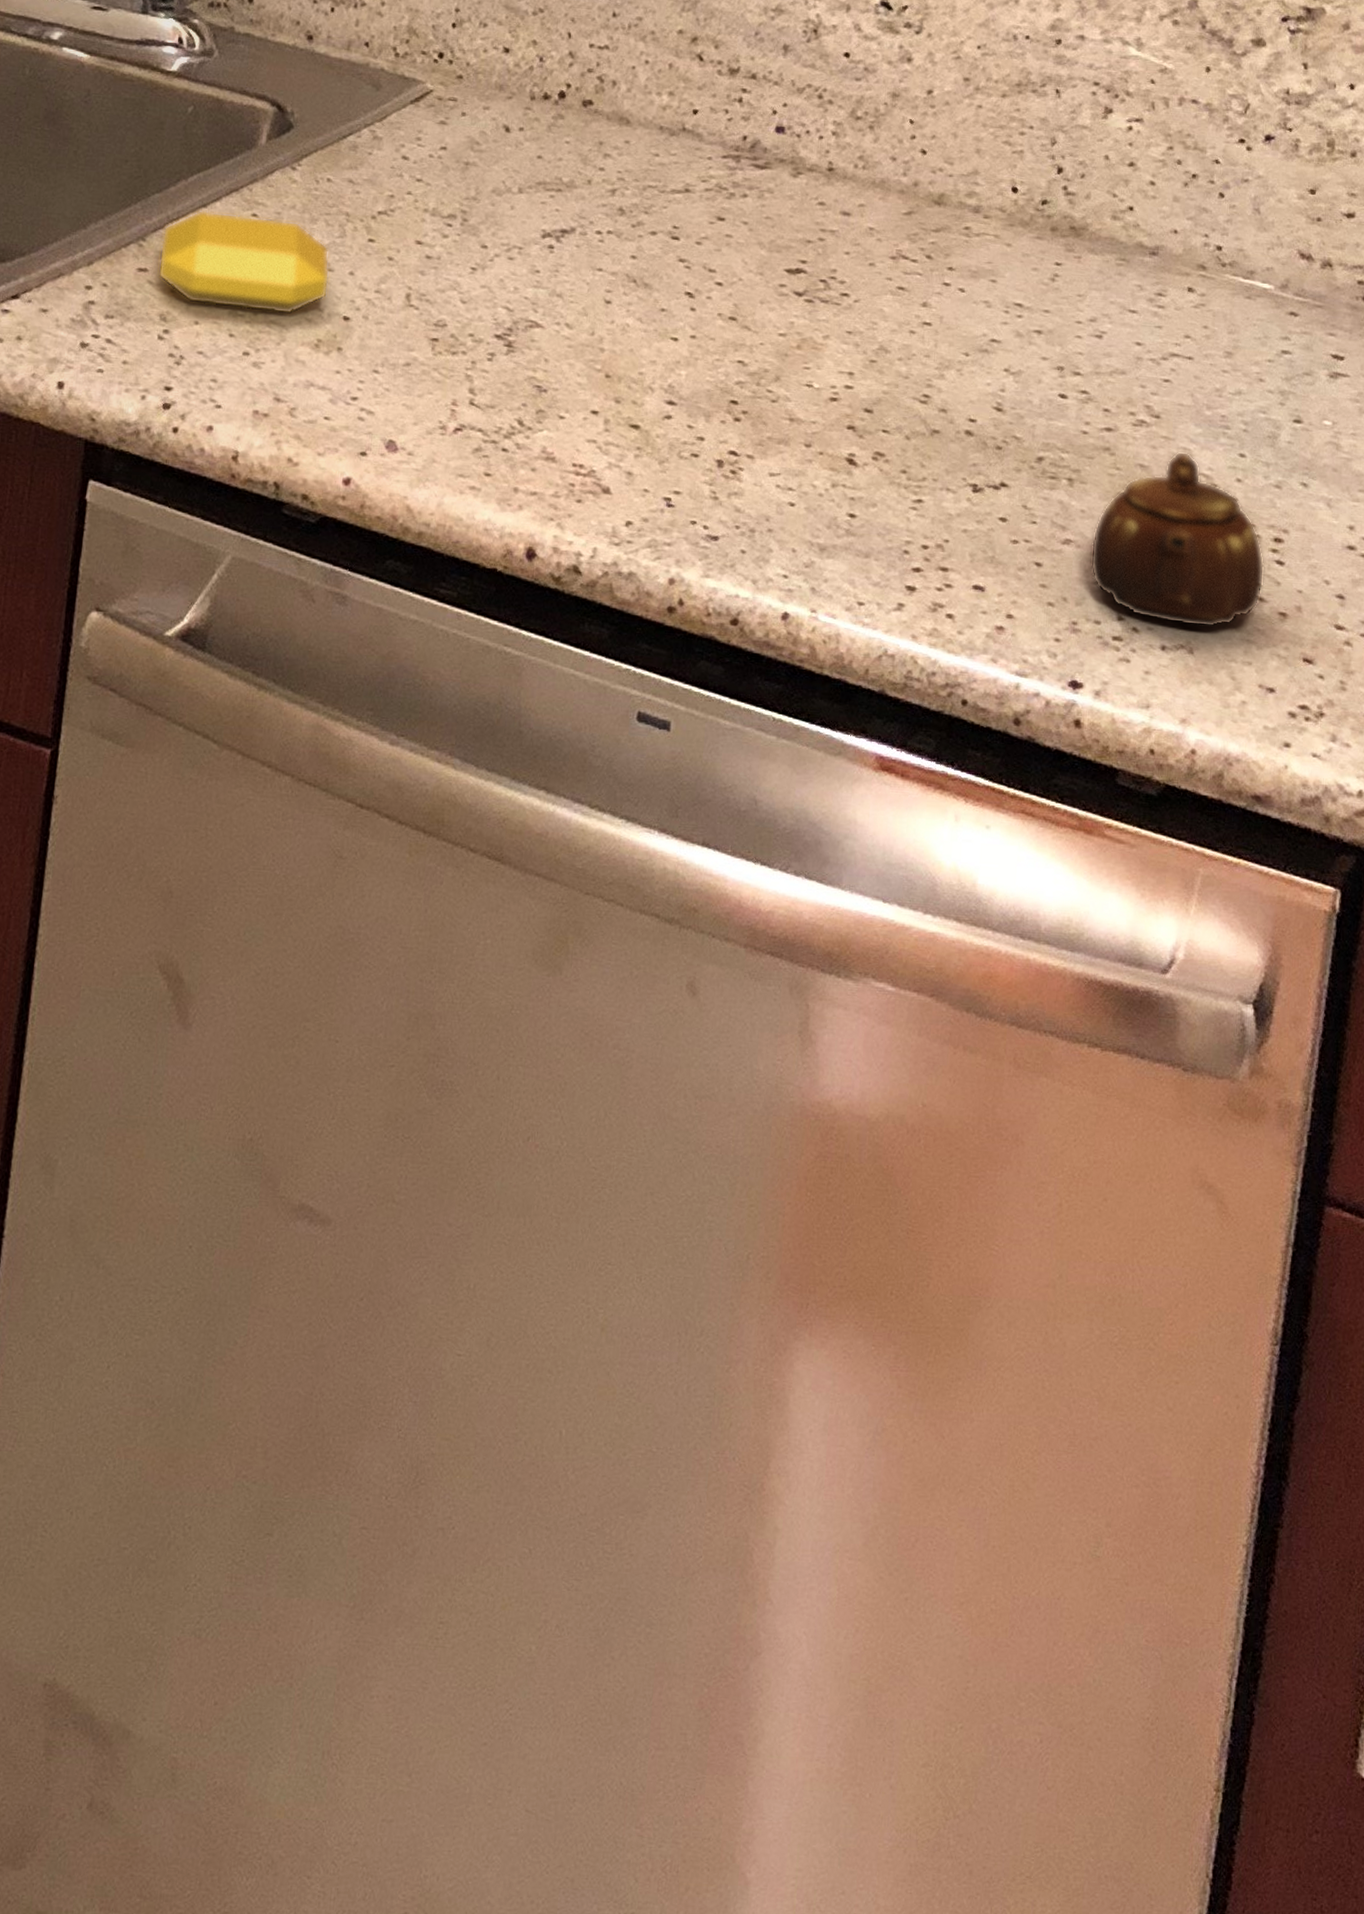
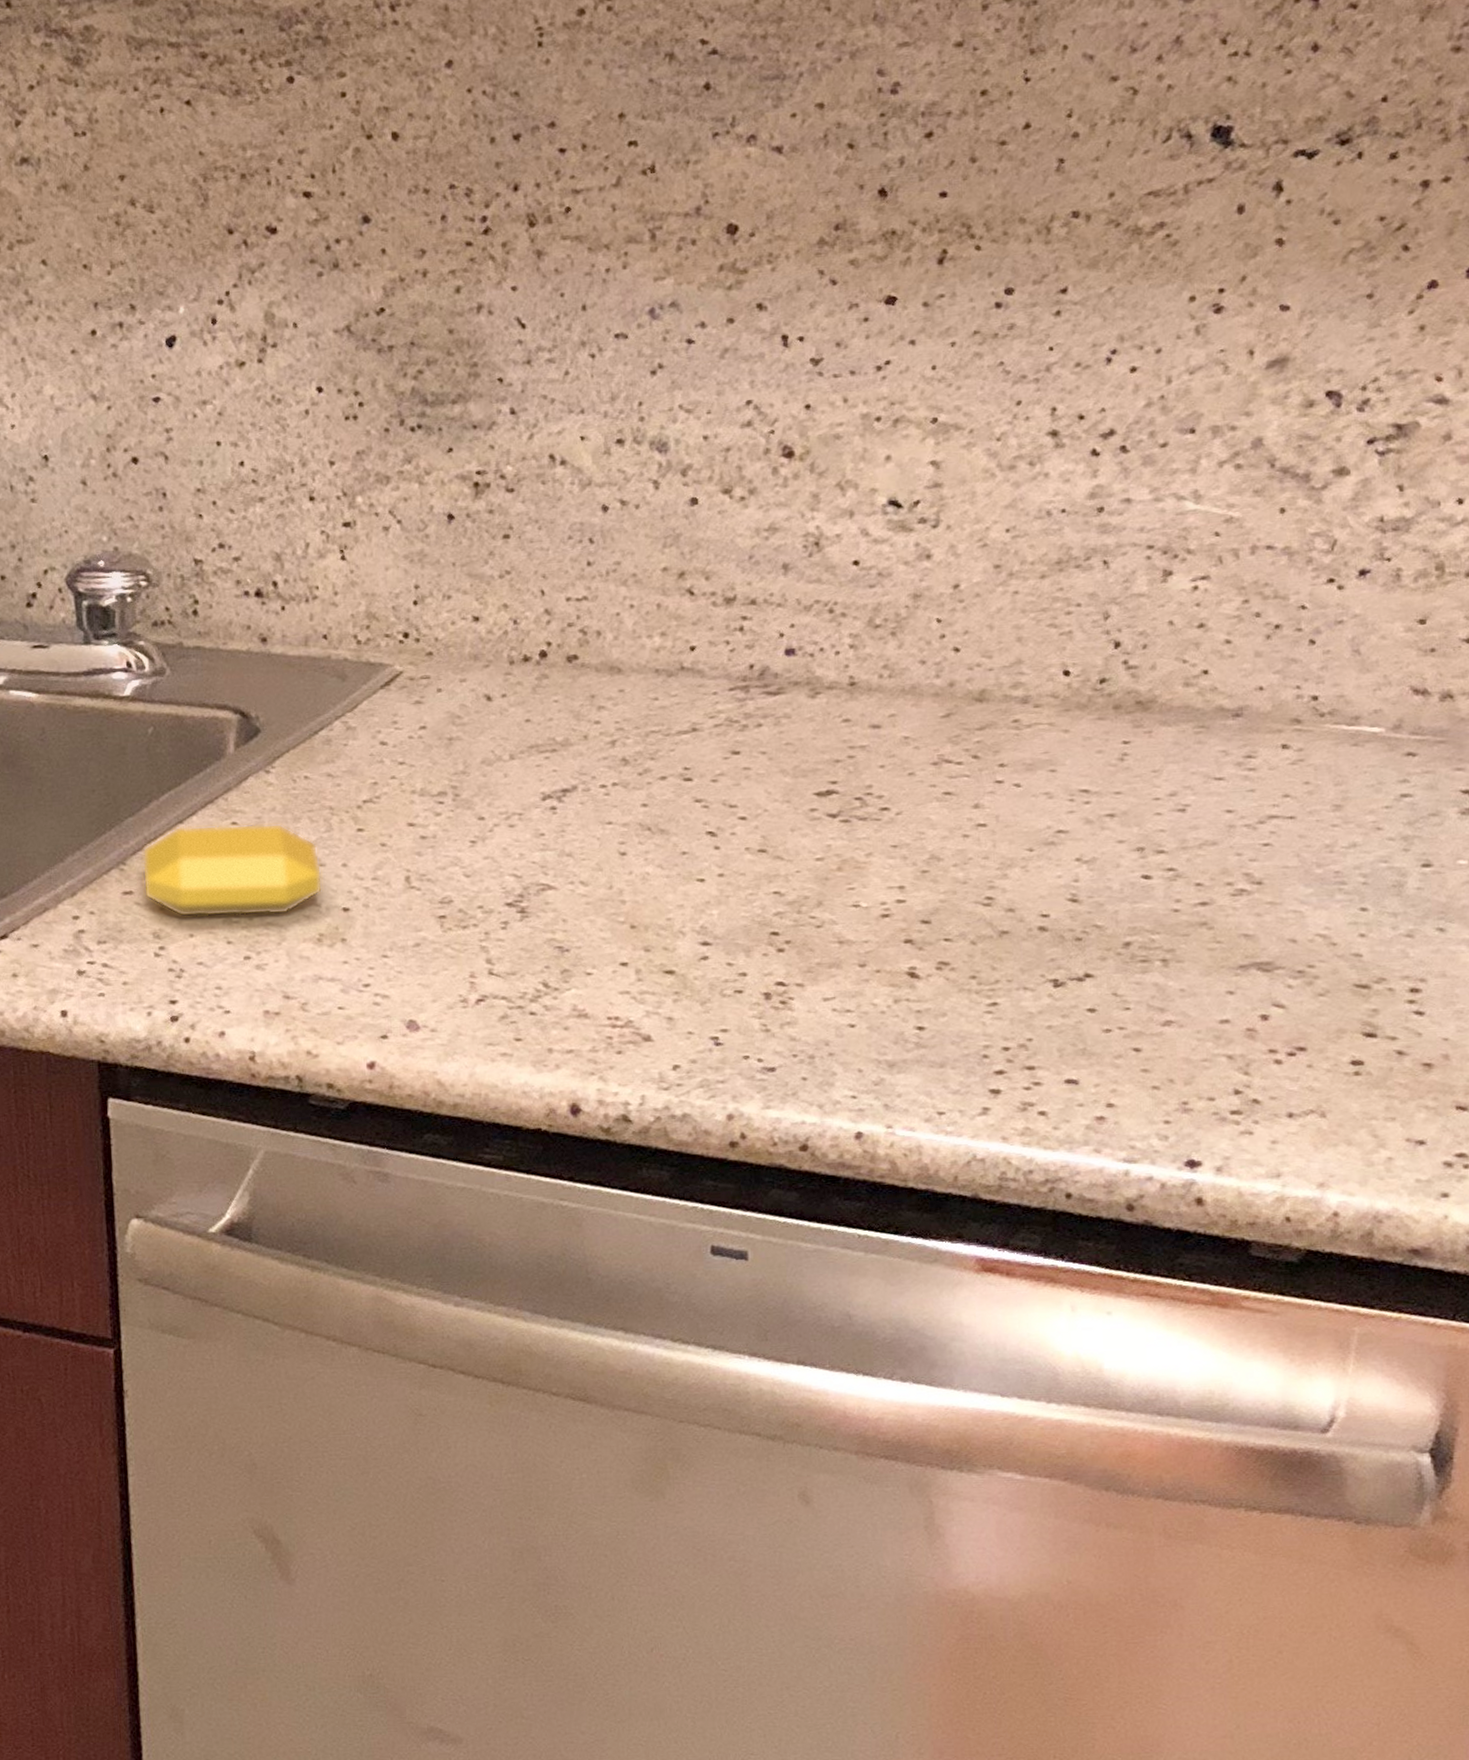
teapot: present [1090,451,1265,628] -> none [1195,914,1402,1091]

